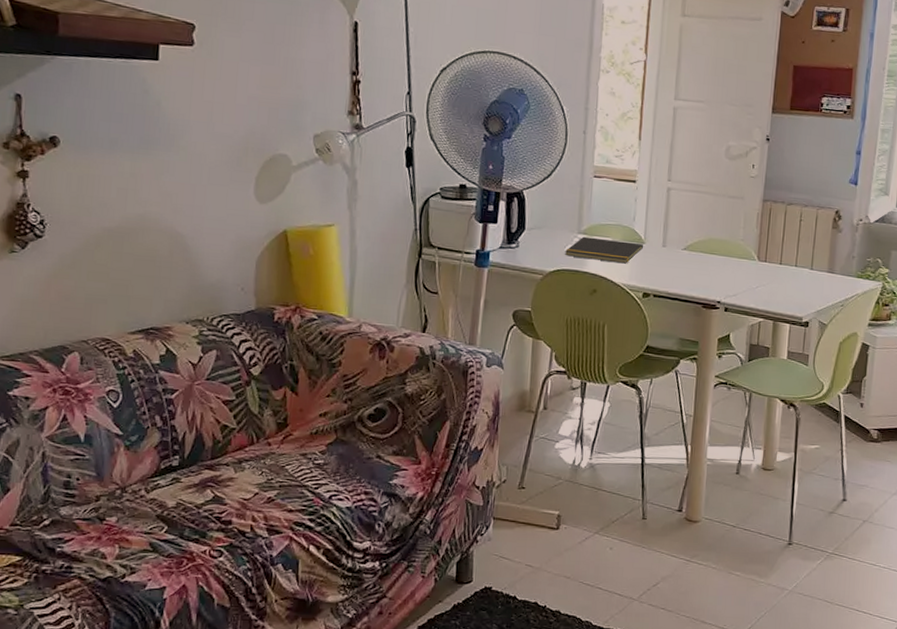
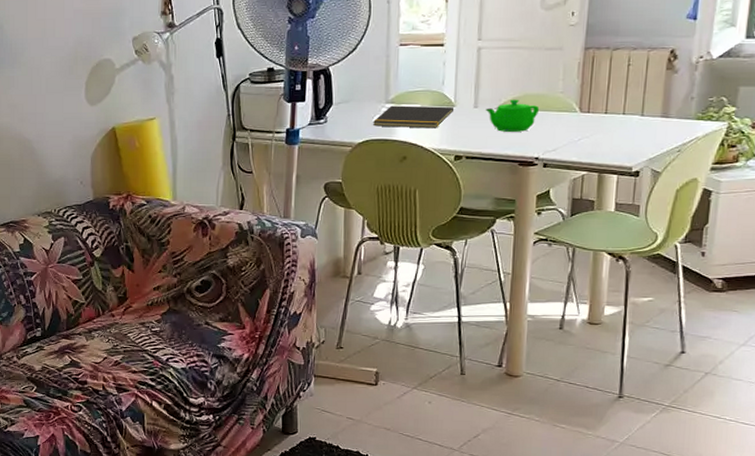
teapot: none [673,242,723,275] -> present [485,99,540,132]

